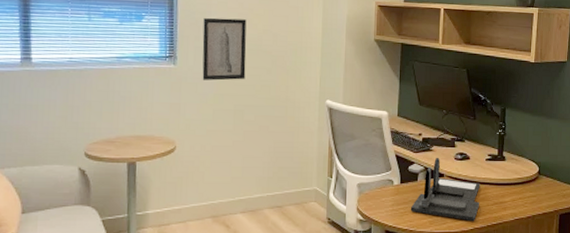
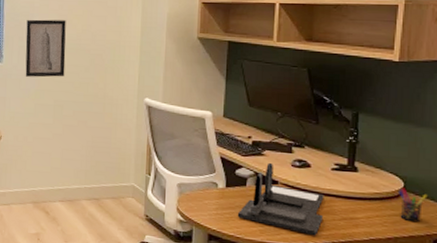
pen holder: none [534,172,555,201] -> present [398,188,428,223]

